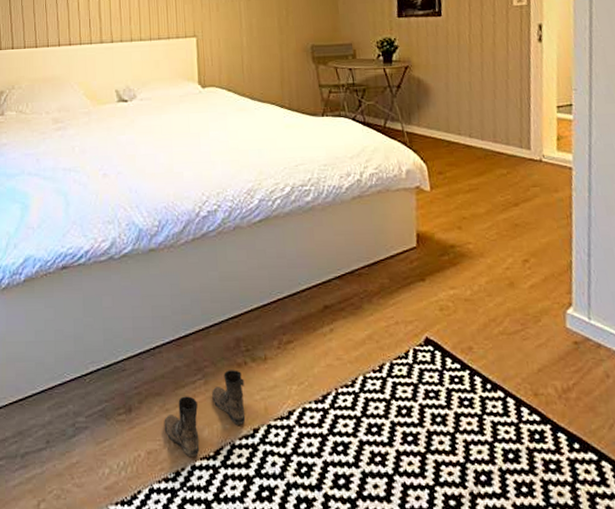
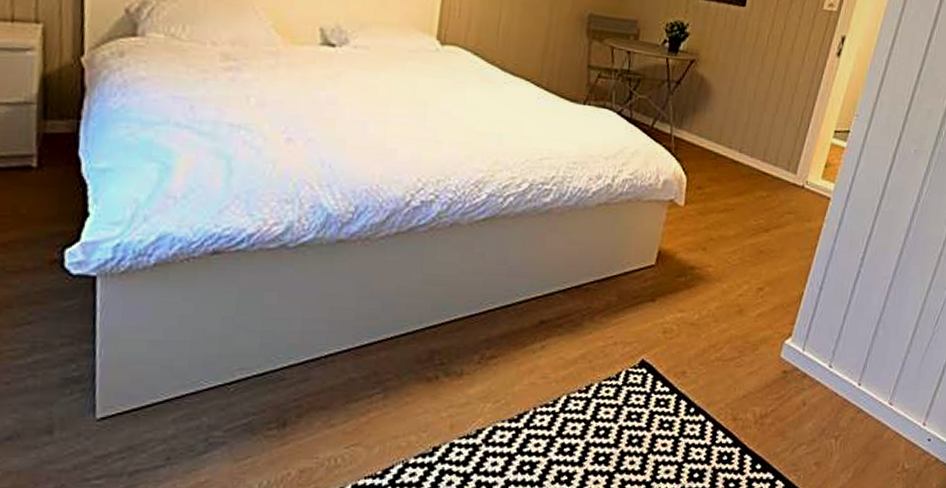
boots: present [164,370,246,458] -> none [325,384,432,477]

